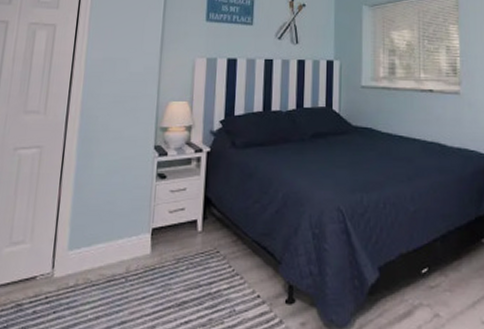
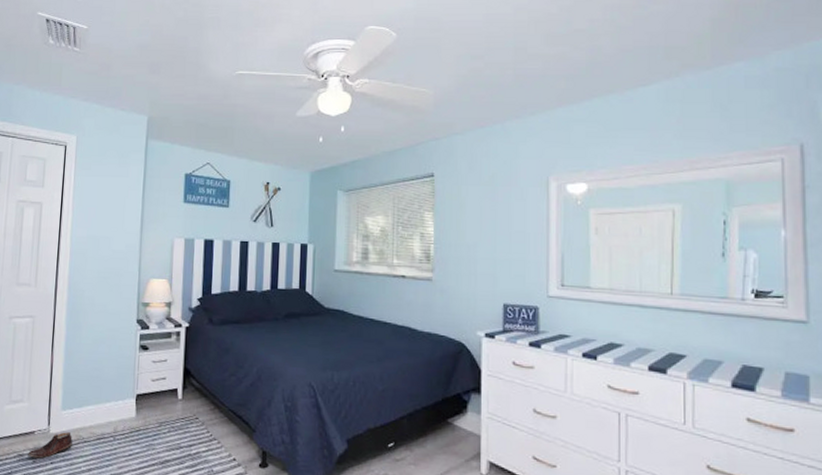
shoe: none [27,275,80,308] -> present [28,432,73,459]

